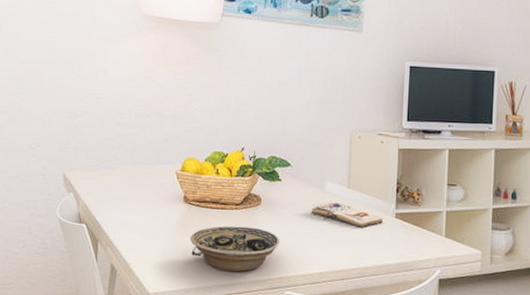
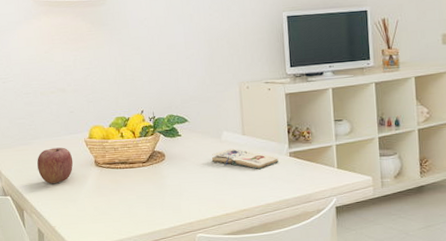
apple: none [120,176,161,216] -> present [37,147,74,184]
bowl: present [190,226,280,272] -> none [106,181,187,223]

